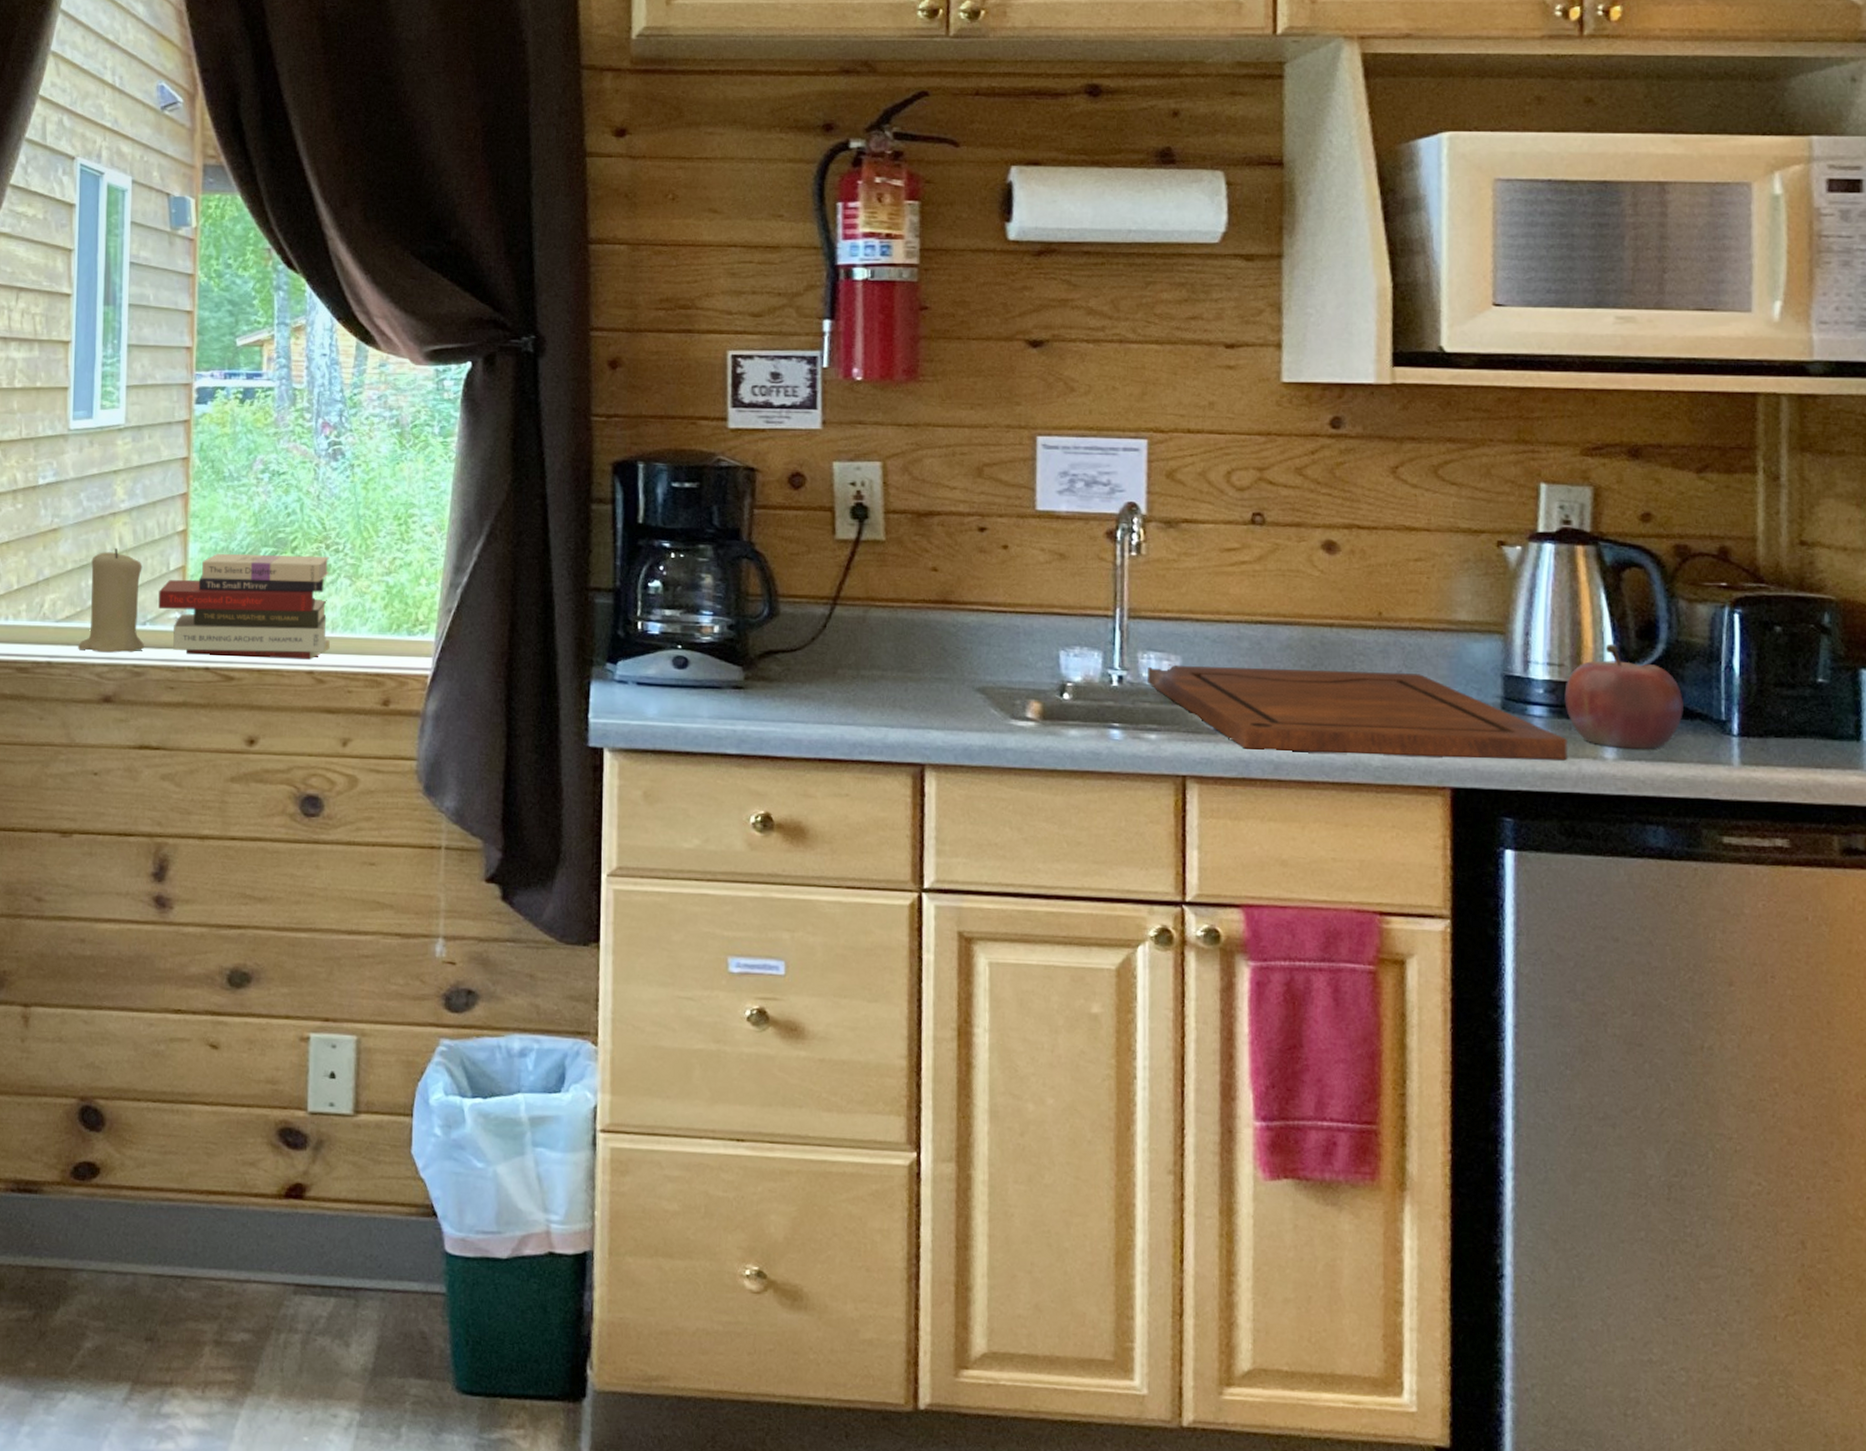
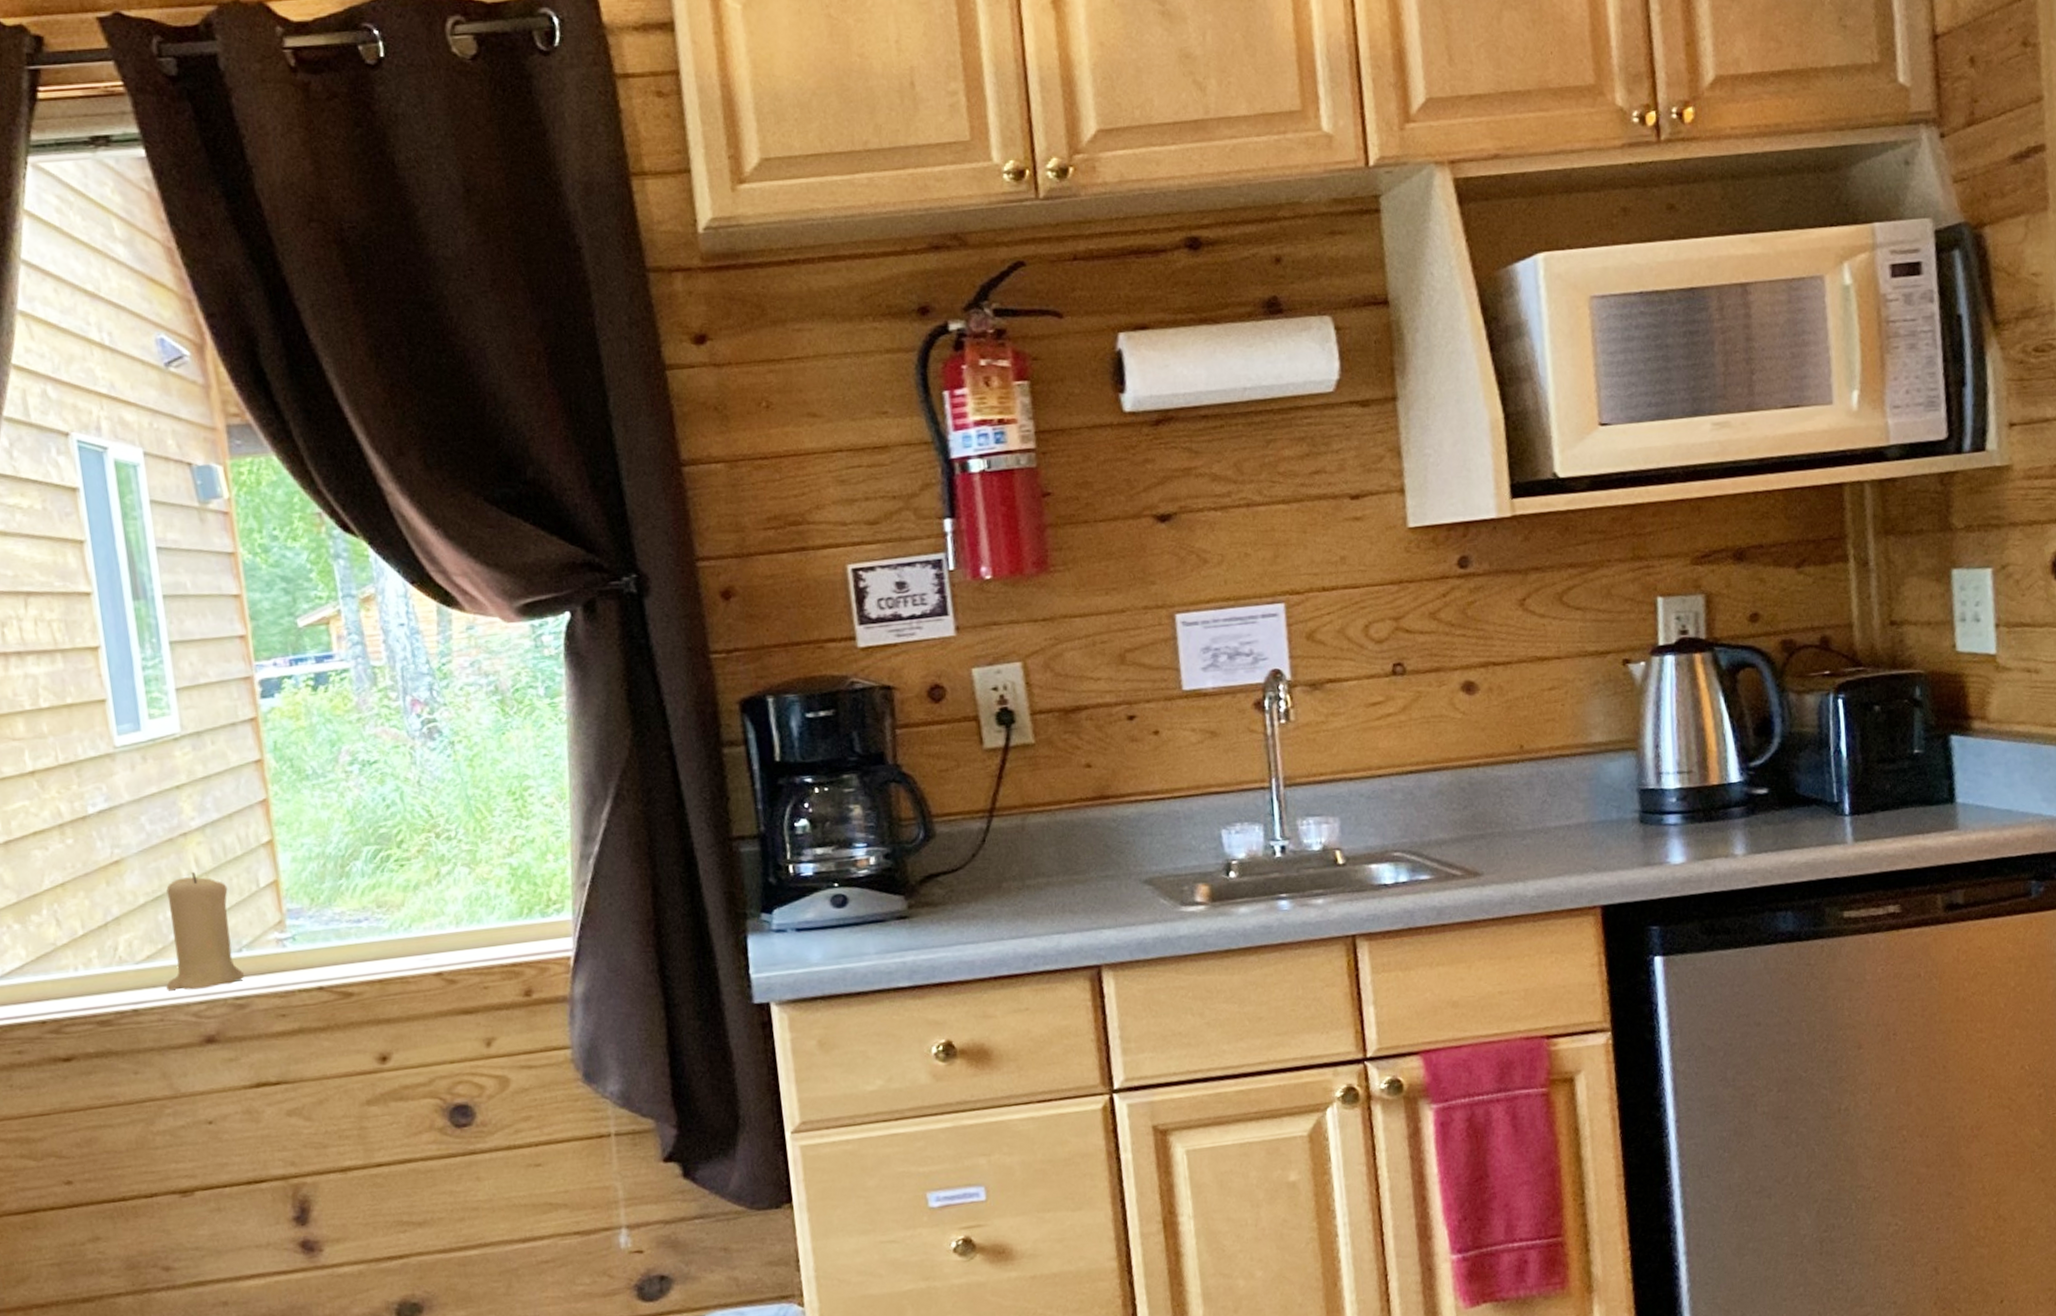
books: present [158,553,330,660] -> none [251,845,457,976]
cutting board: present [1148,666,1567,762] -> none [1308,800,1703,900]
fruit: present [1564,643,1683,750] -> none [1695,744,1801,844]

